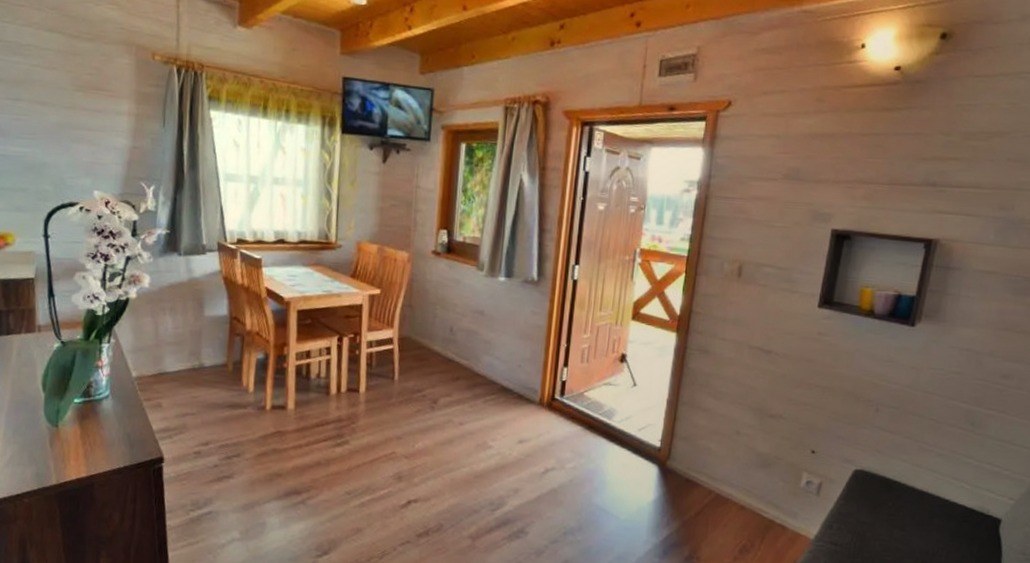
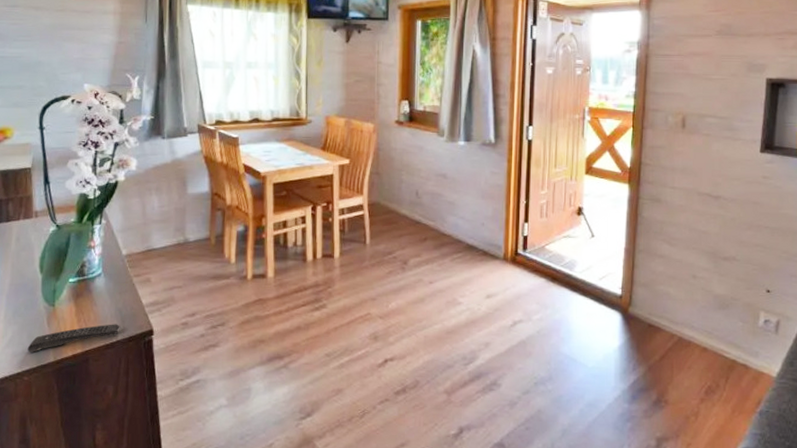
remote control: none [28,448,132,474] -> present [27,324,123,352]

